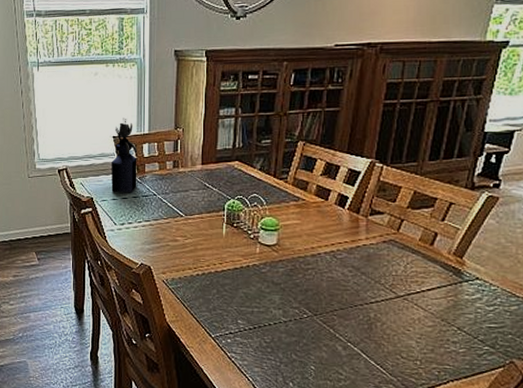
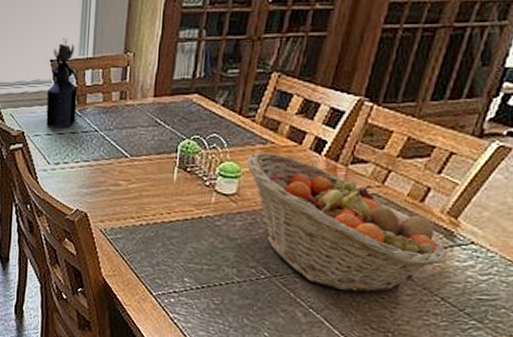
fruit basket: none [283,208,457,326] -> present [246,152,446,293]

